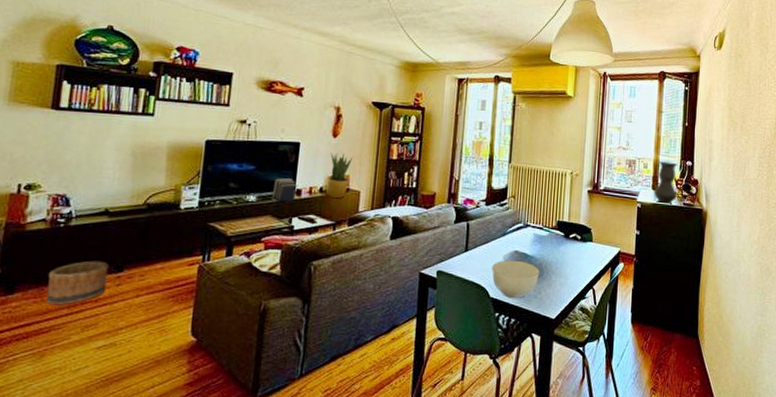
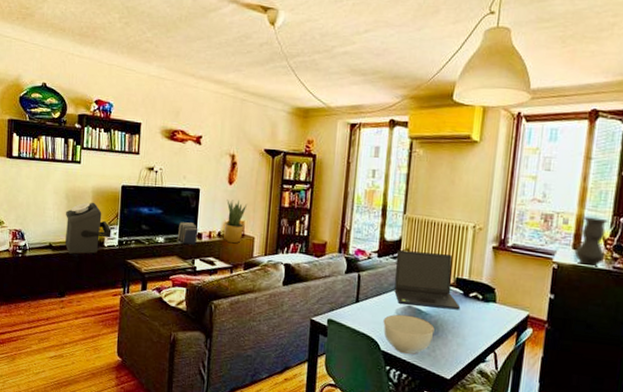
basket: present [46,260,110,306] -> none [13,286,55,321]
speaker: none [127,159,191,221] -> present [65,202,112,255]
laptop: none [502,197,562,251] -> present [394,250,461,310]

